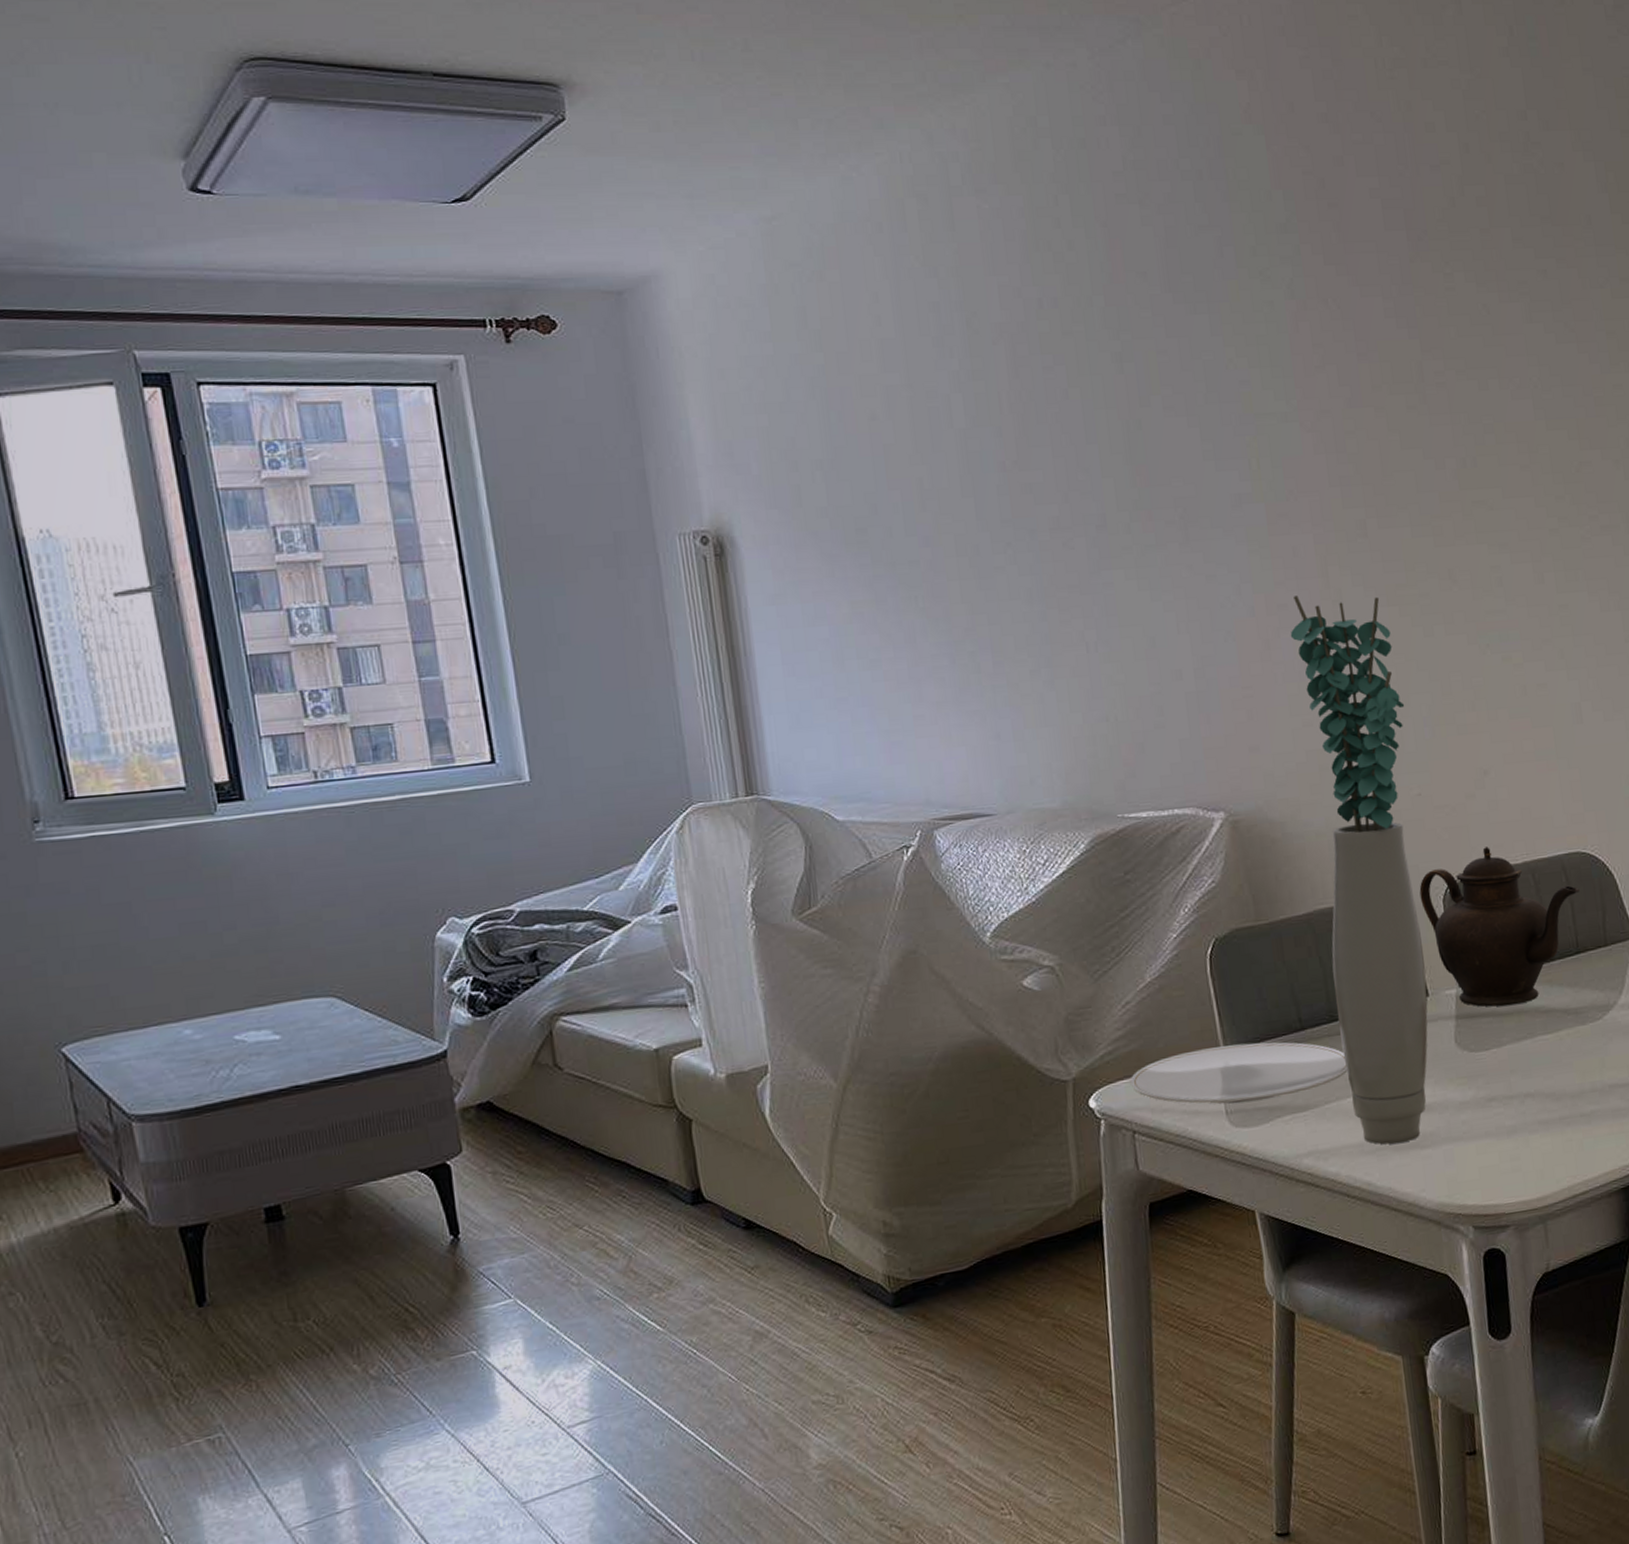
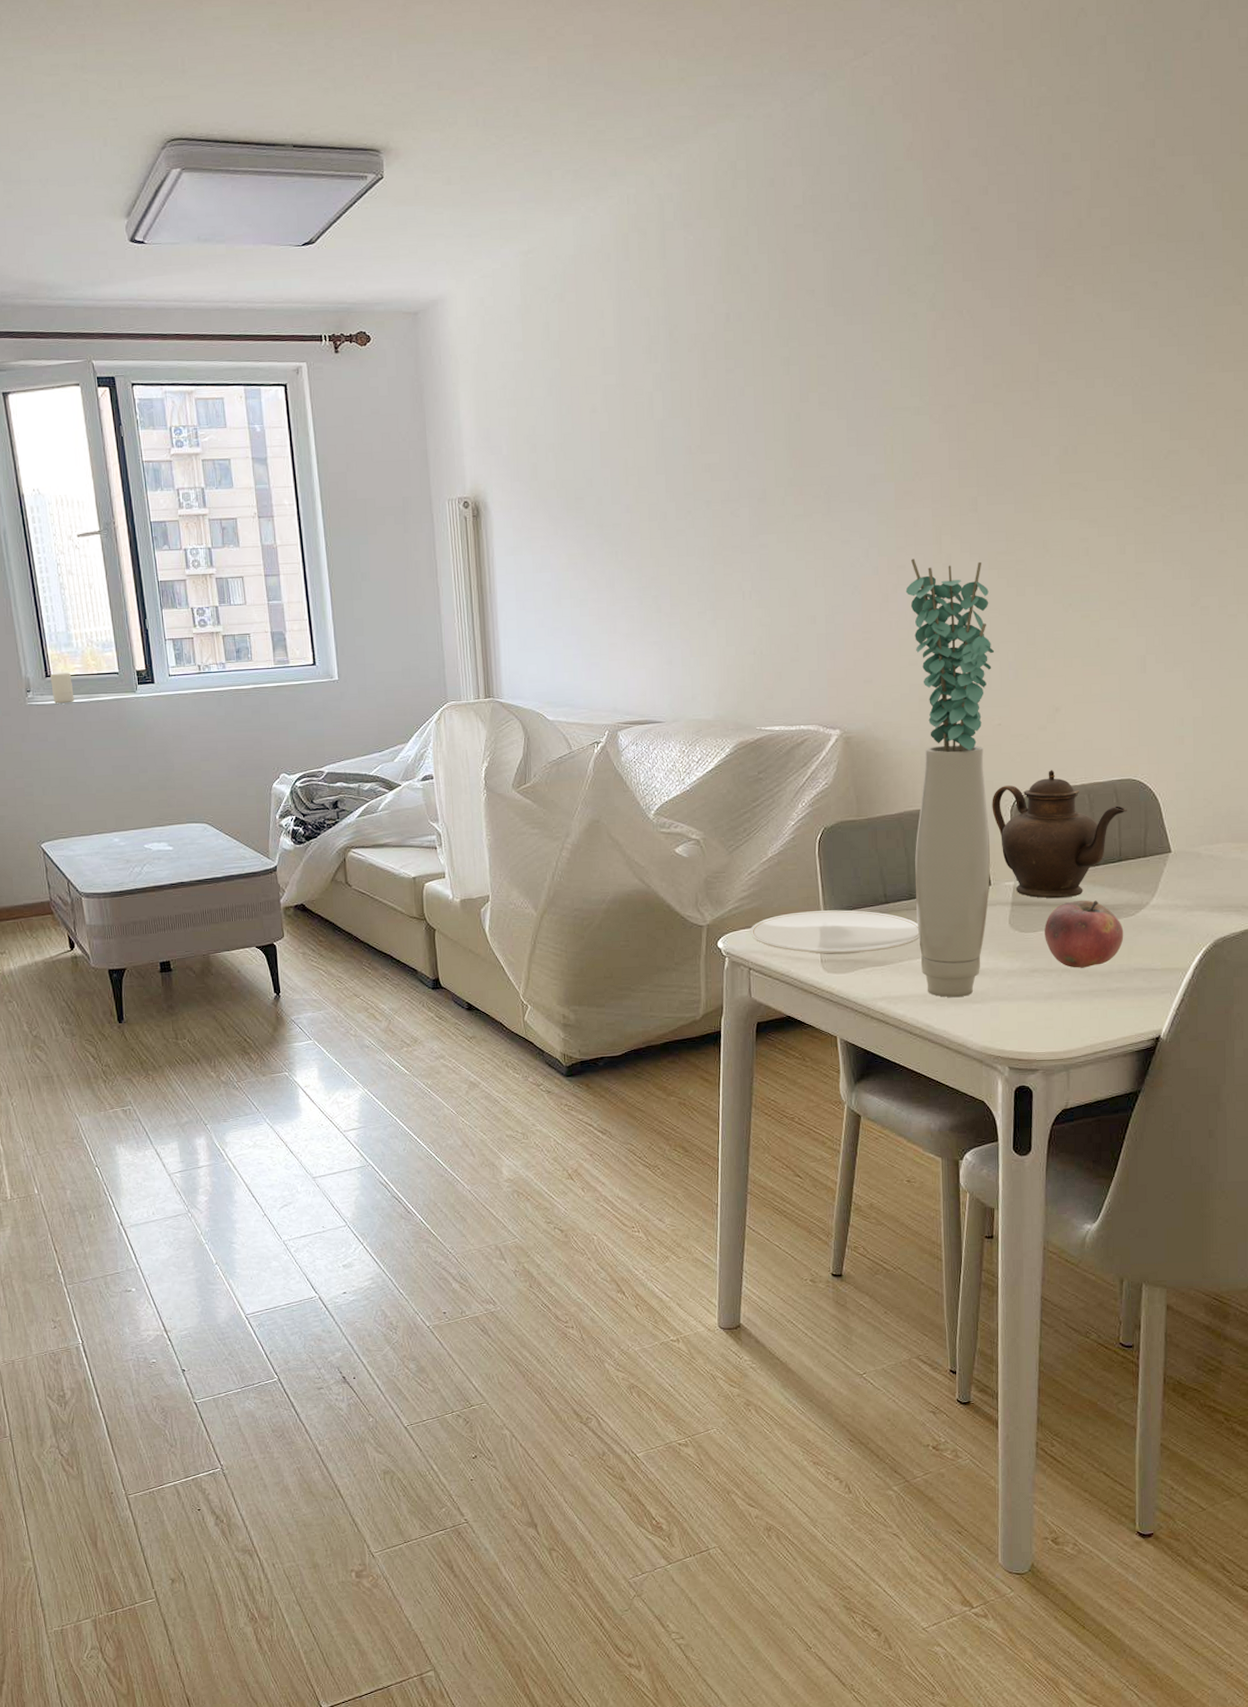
candle: none [73,791,114,838] -> present [50,673,74,704]
fruit: none [1498,1004,1593,1091] -> present [1045,900,1124,968]

